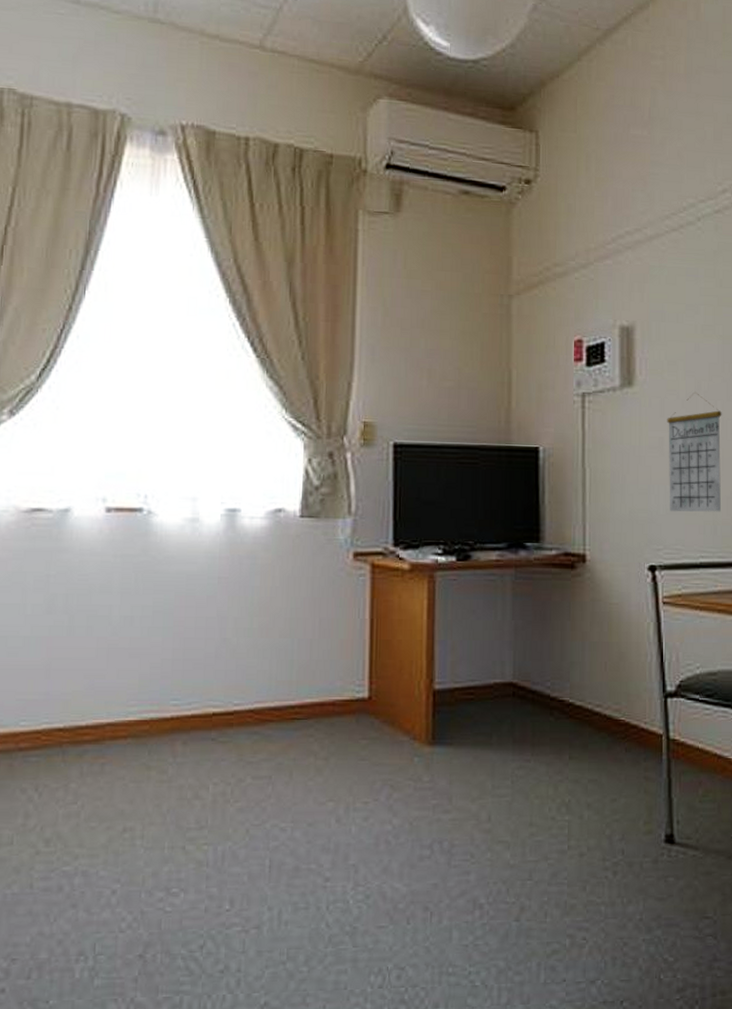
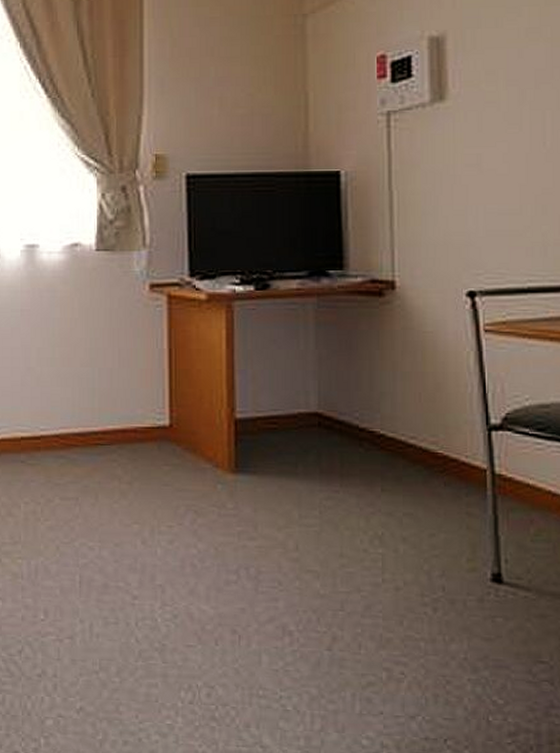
calendar: present [667,393,722,512] -> none [486,103,552,234]

